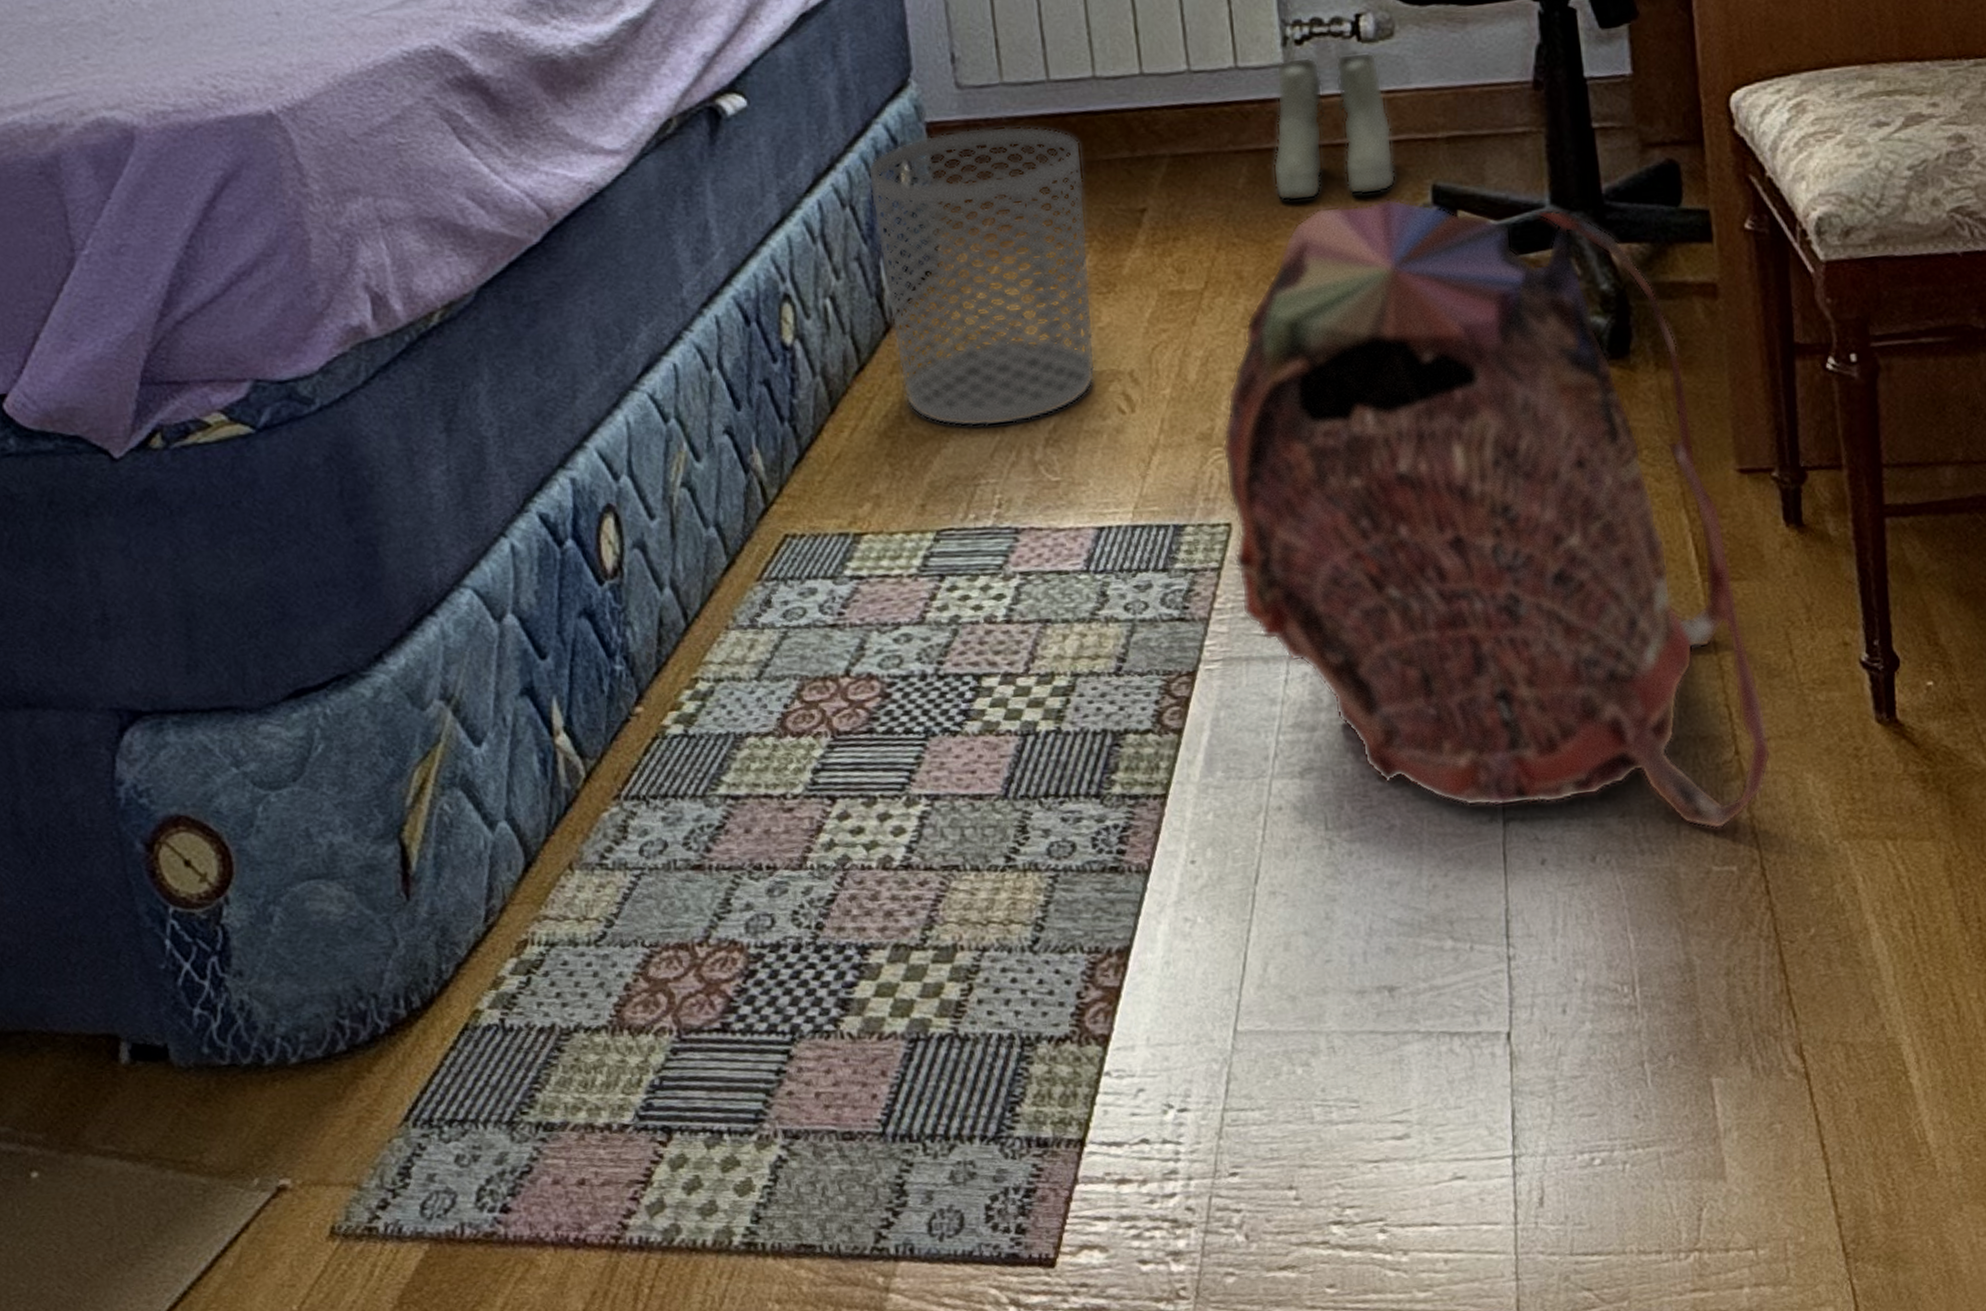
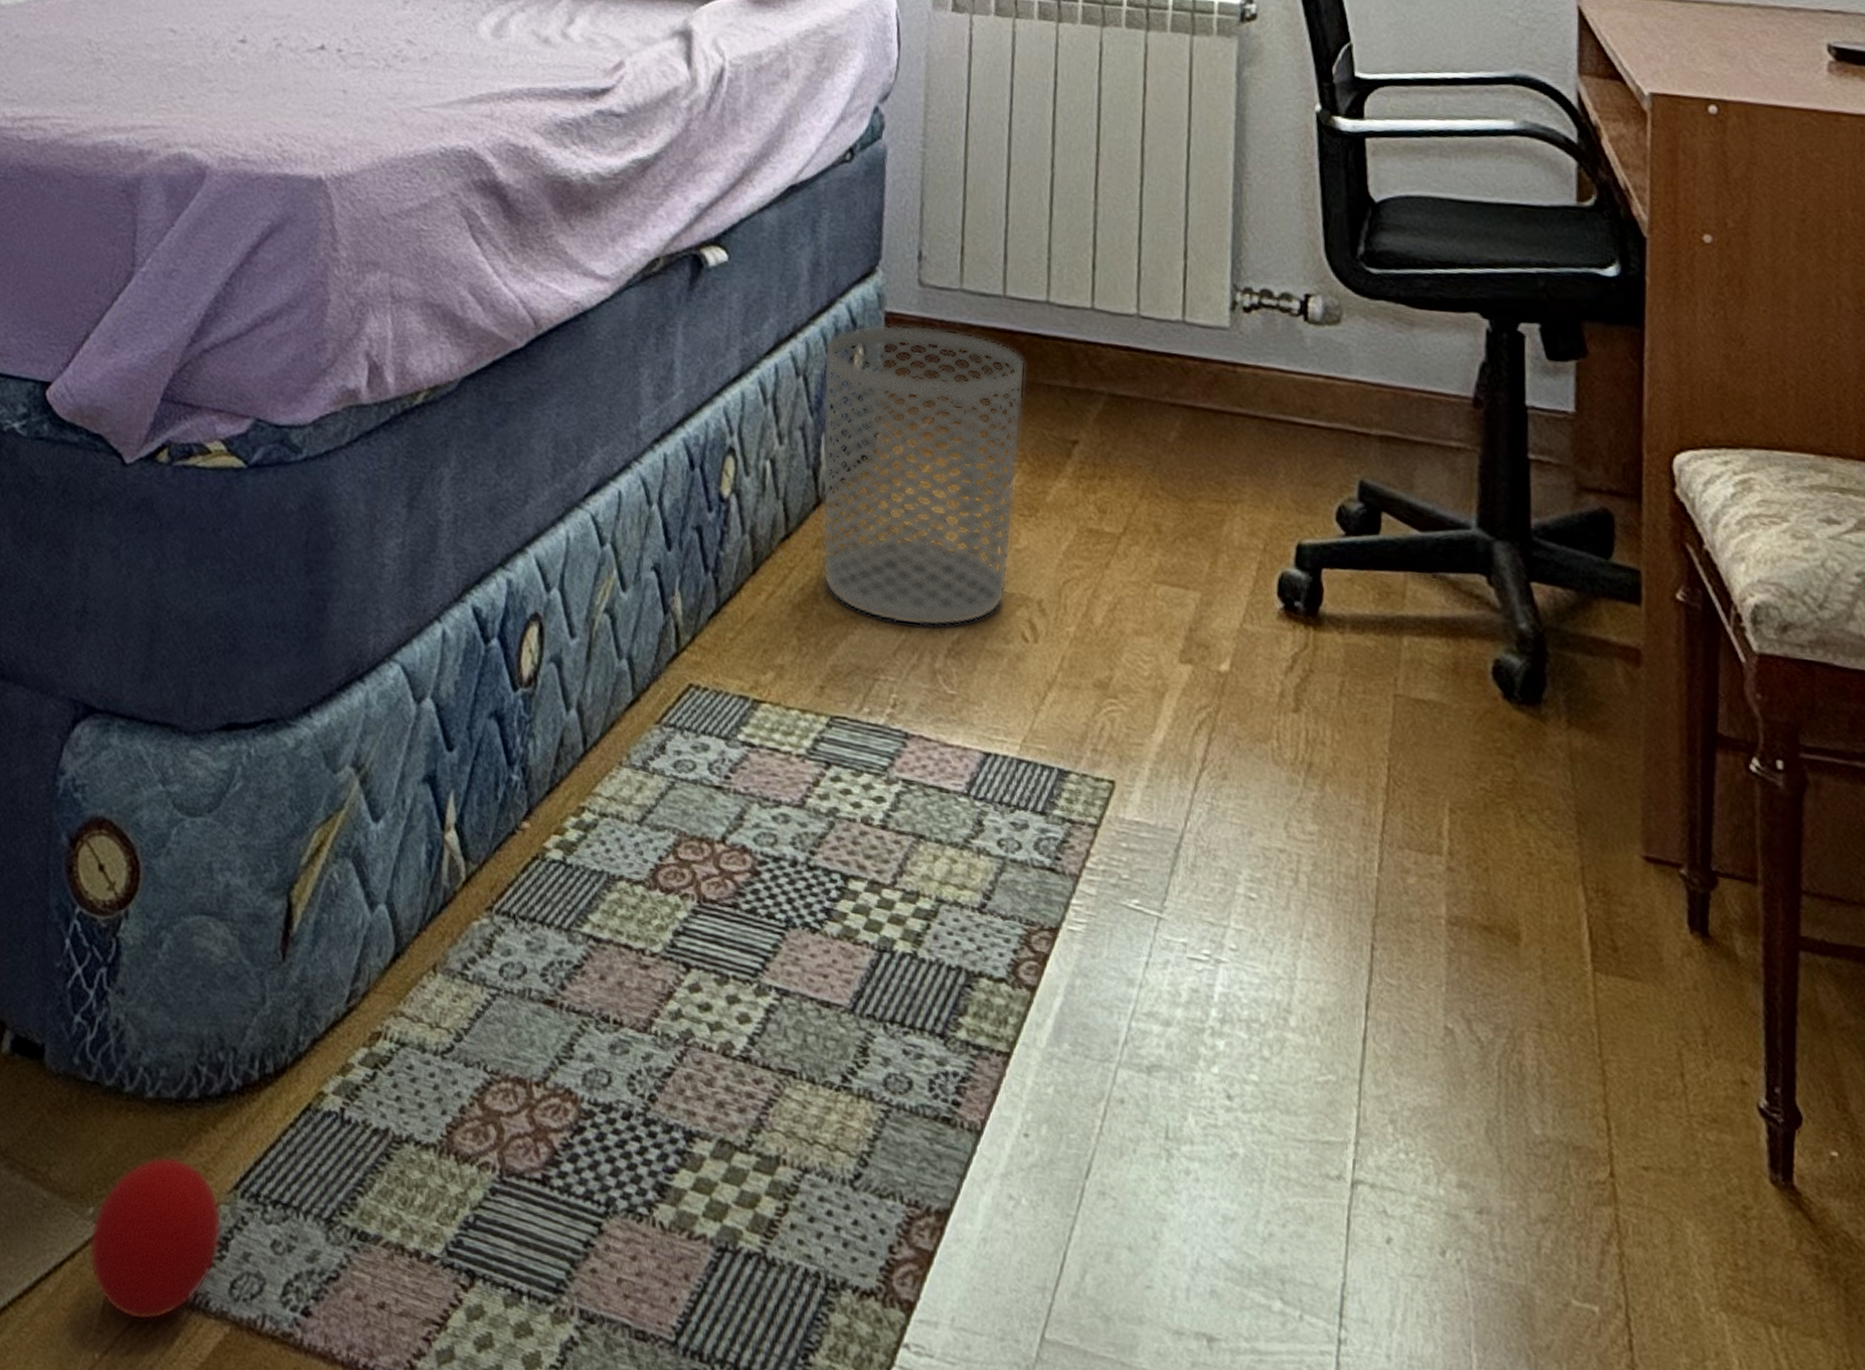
ball: none [260,1109,402,1266] -> present [88,1155,223,1322]
backpack: present [1222,198,1771,830] -> none [1112,479,1650,1259]
boots: present [1272,51,1396,202] -> none [1204,324,1327,477]

